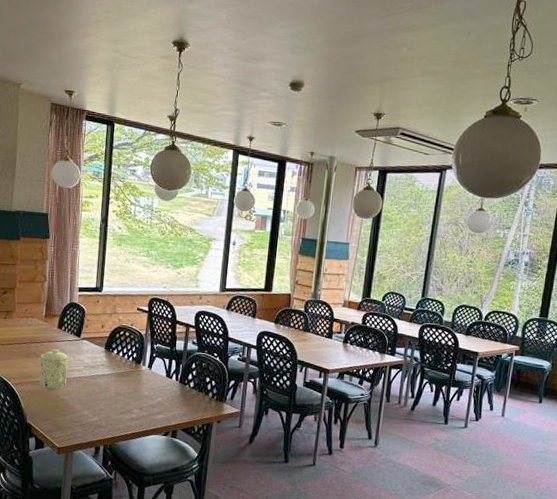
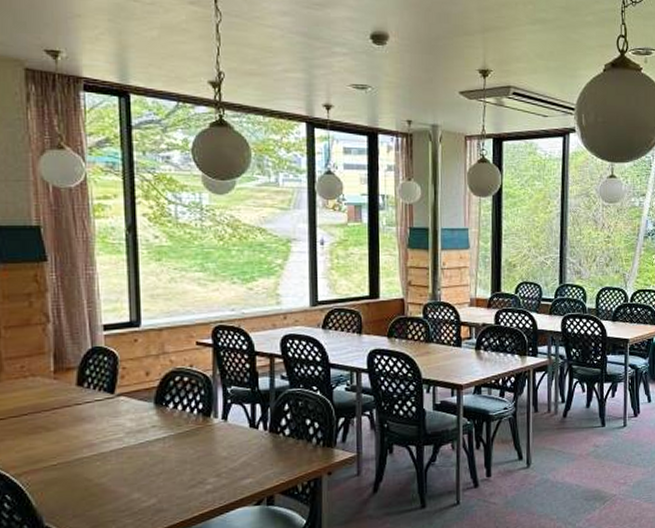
mug: present [39,349,69,390] -> none [54,415,101,474]

